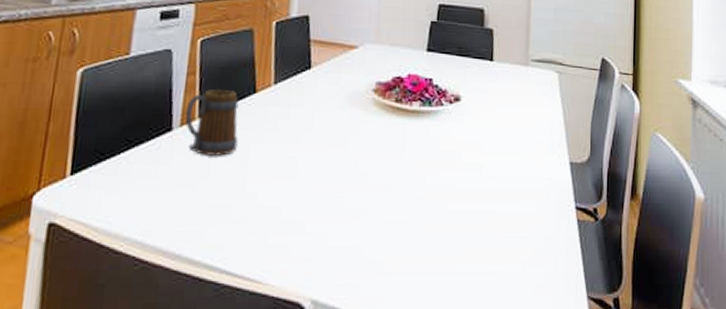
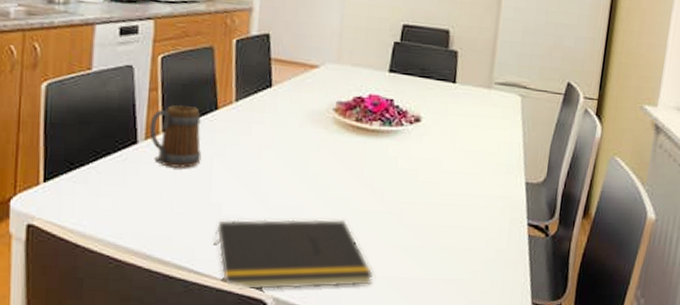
notepad: none [248,207,418,292] -> present [213,219,373,290]

